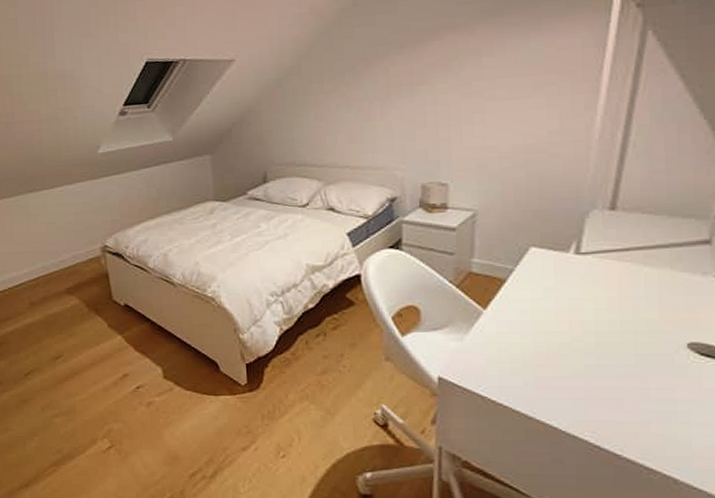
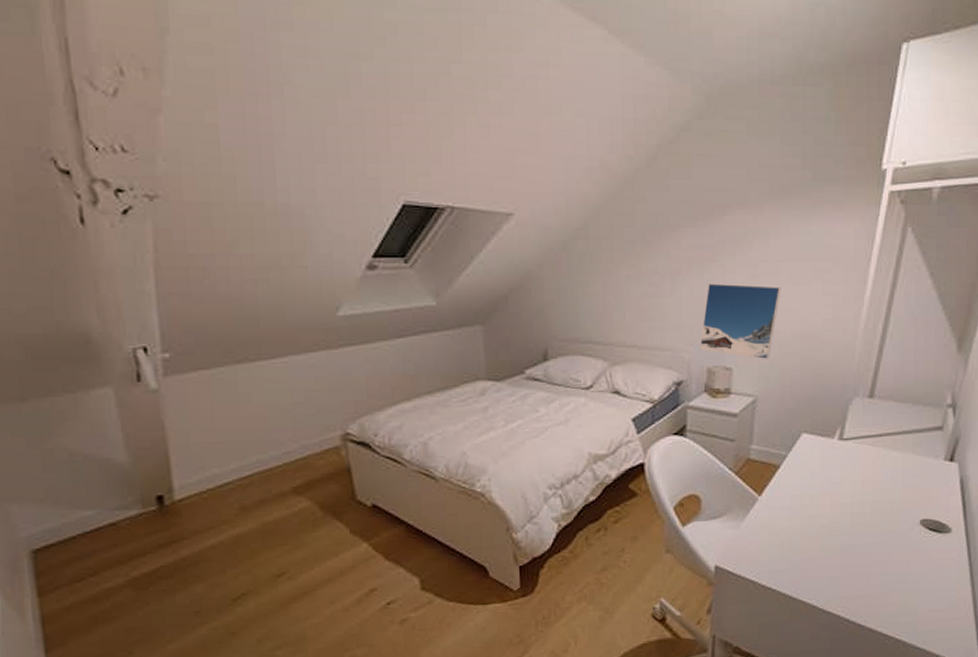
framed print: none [412,102,498,174] -> present [699,283,781,359]

